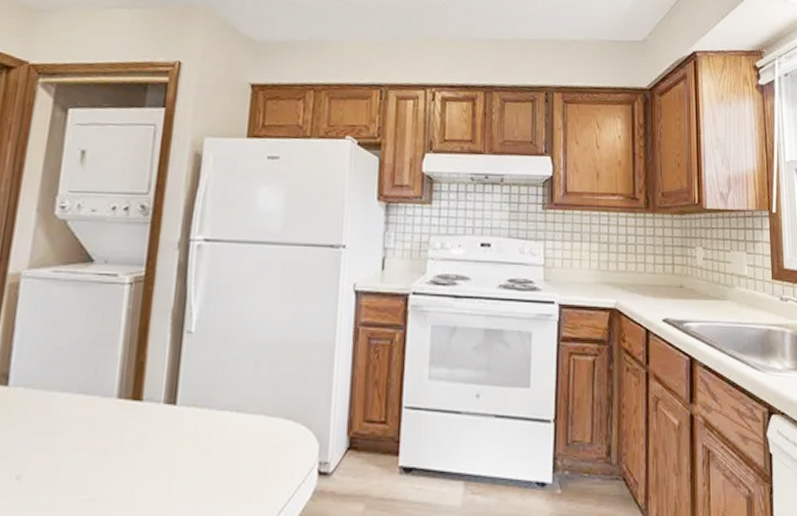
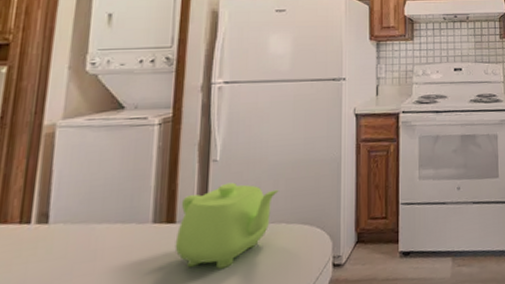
teapot: none [140,360,260,460] -> present [174,182,279,269]

